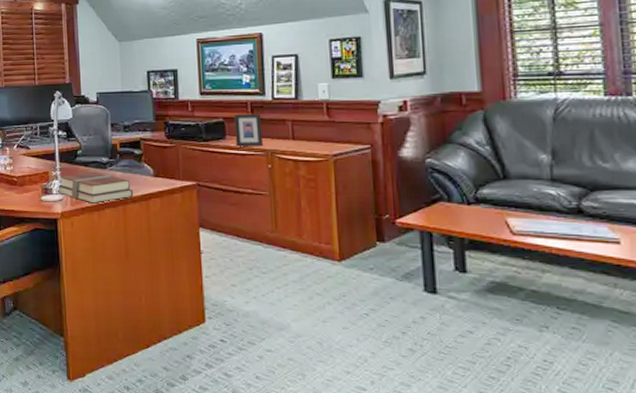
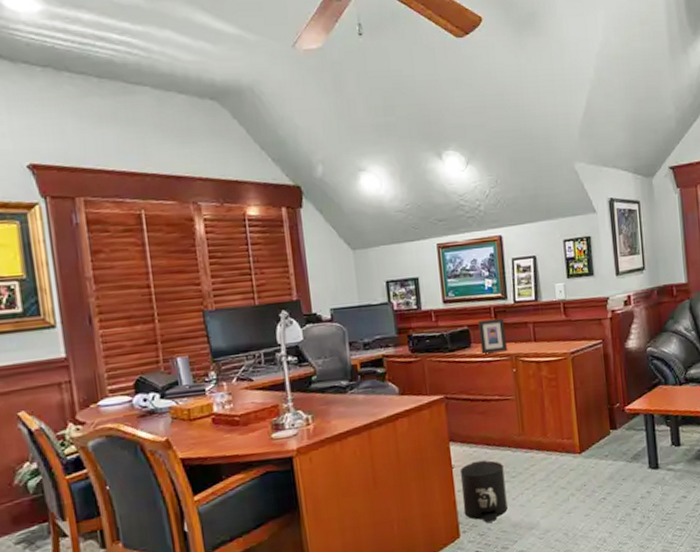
books: present [58,173,133,204] -> none [291,398,378,434]
trash bin: none [208,250,256,314] -> present [459,460,508,523]

